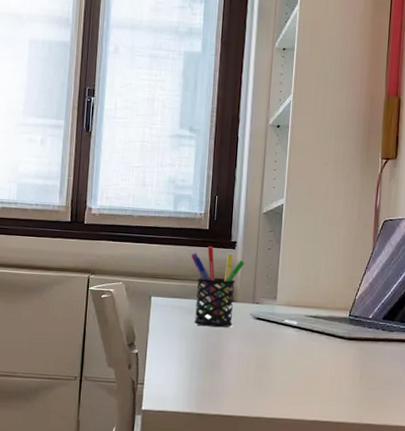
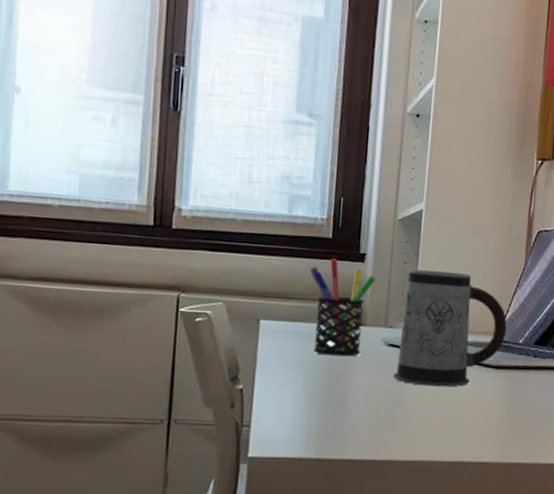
mug: none [260,254,358,355] -> present [393,269,507,387]

